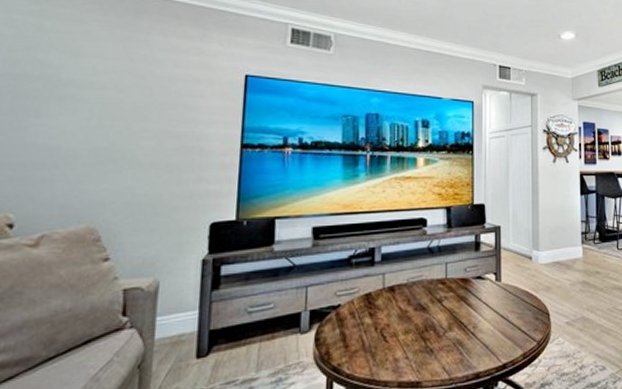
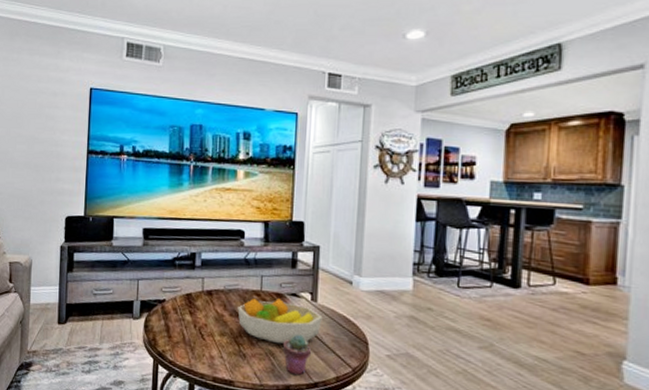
fruit bowl: none [422,284,507,332] -> present [237,298,323,344]
potted succulent: none [470,317,498,361] -> present [282,334,311,376]

